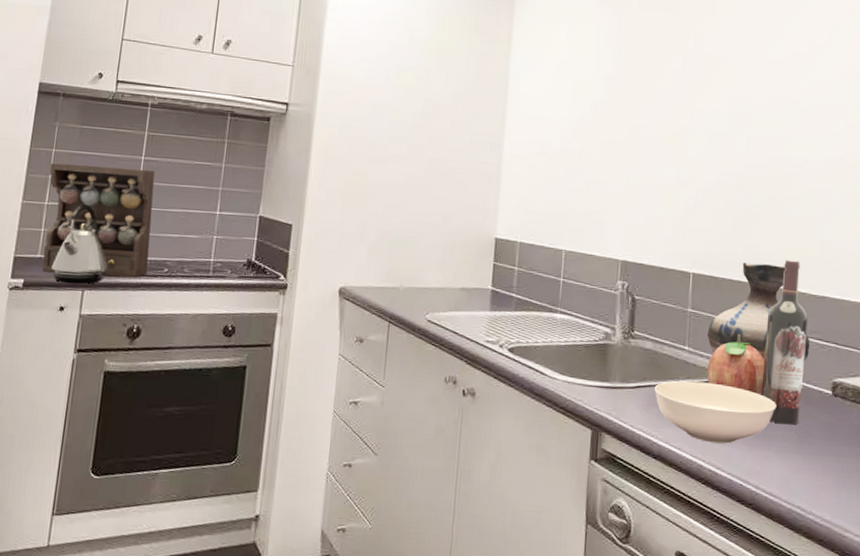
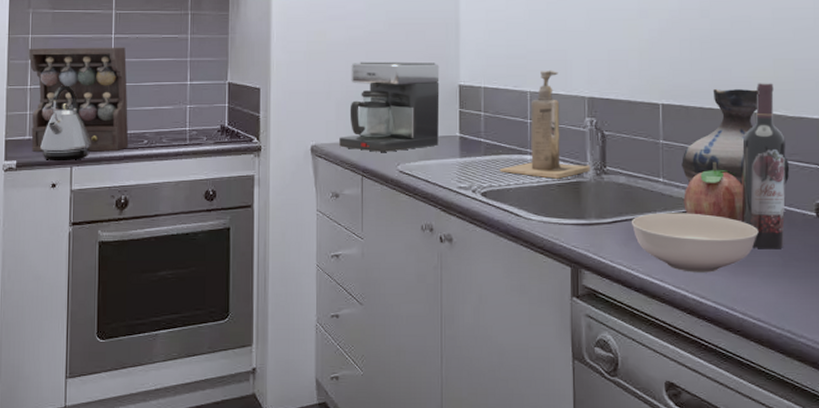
coffee maker: none [367,206,477,301] -> present [338,61,440,153]
soap dispenser: none [528,230,619,340] -> present [499,70,591,179]

